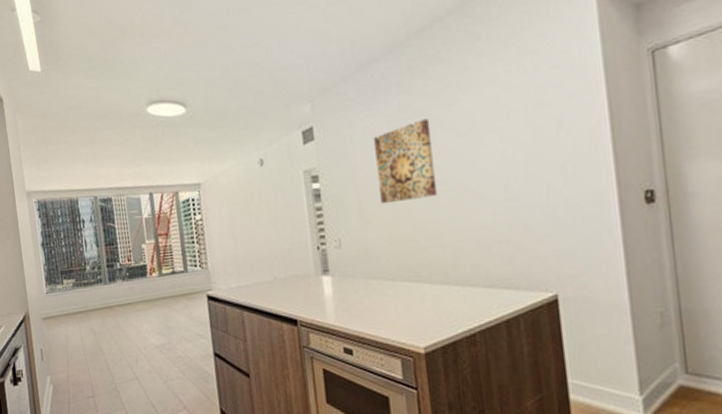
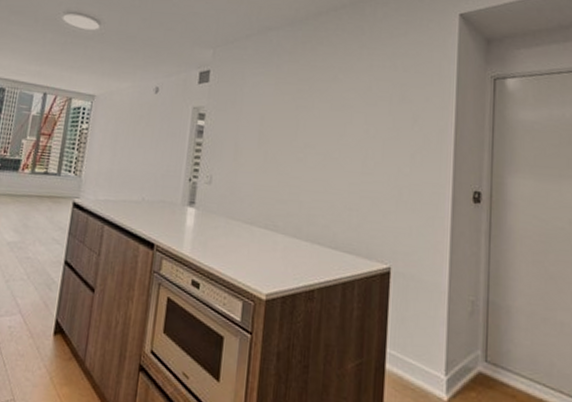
wall art: present [374,118,437,203] -> none [255,87,311,157]

